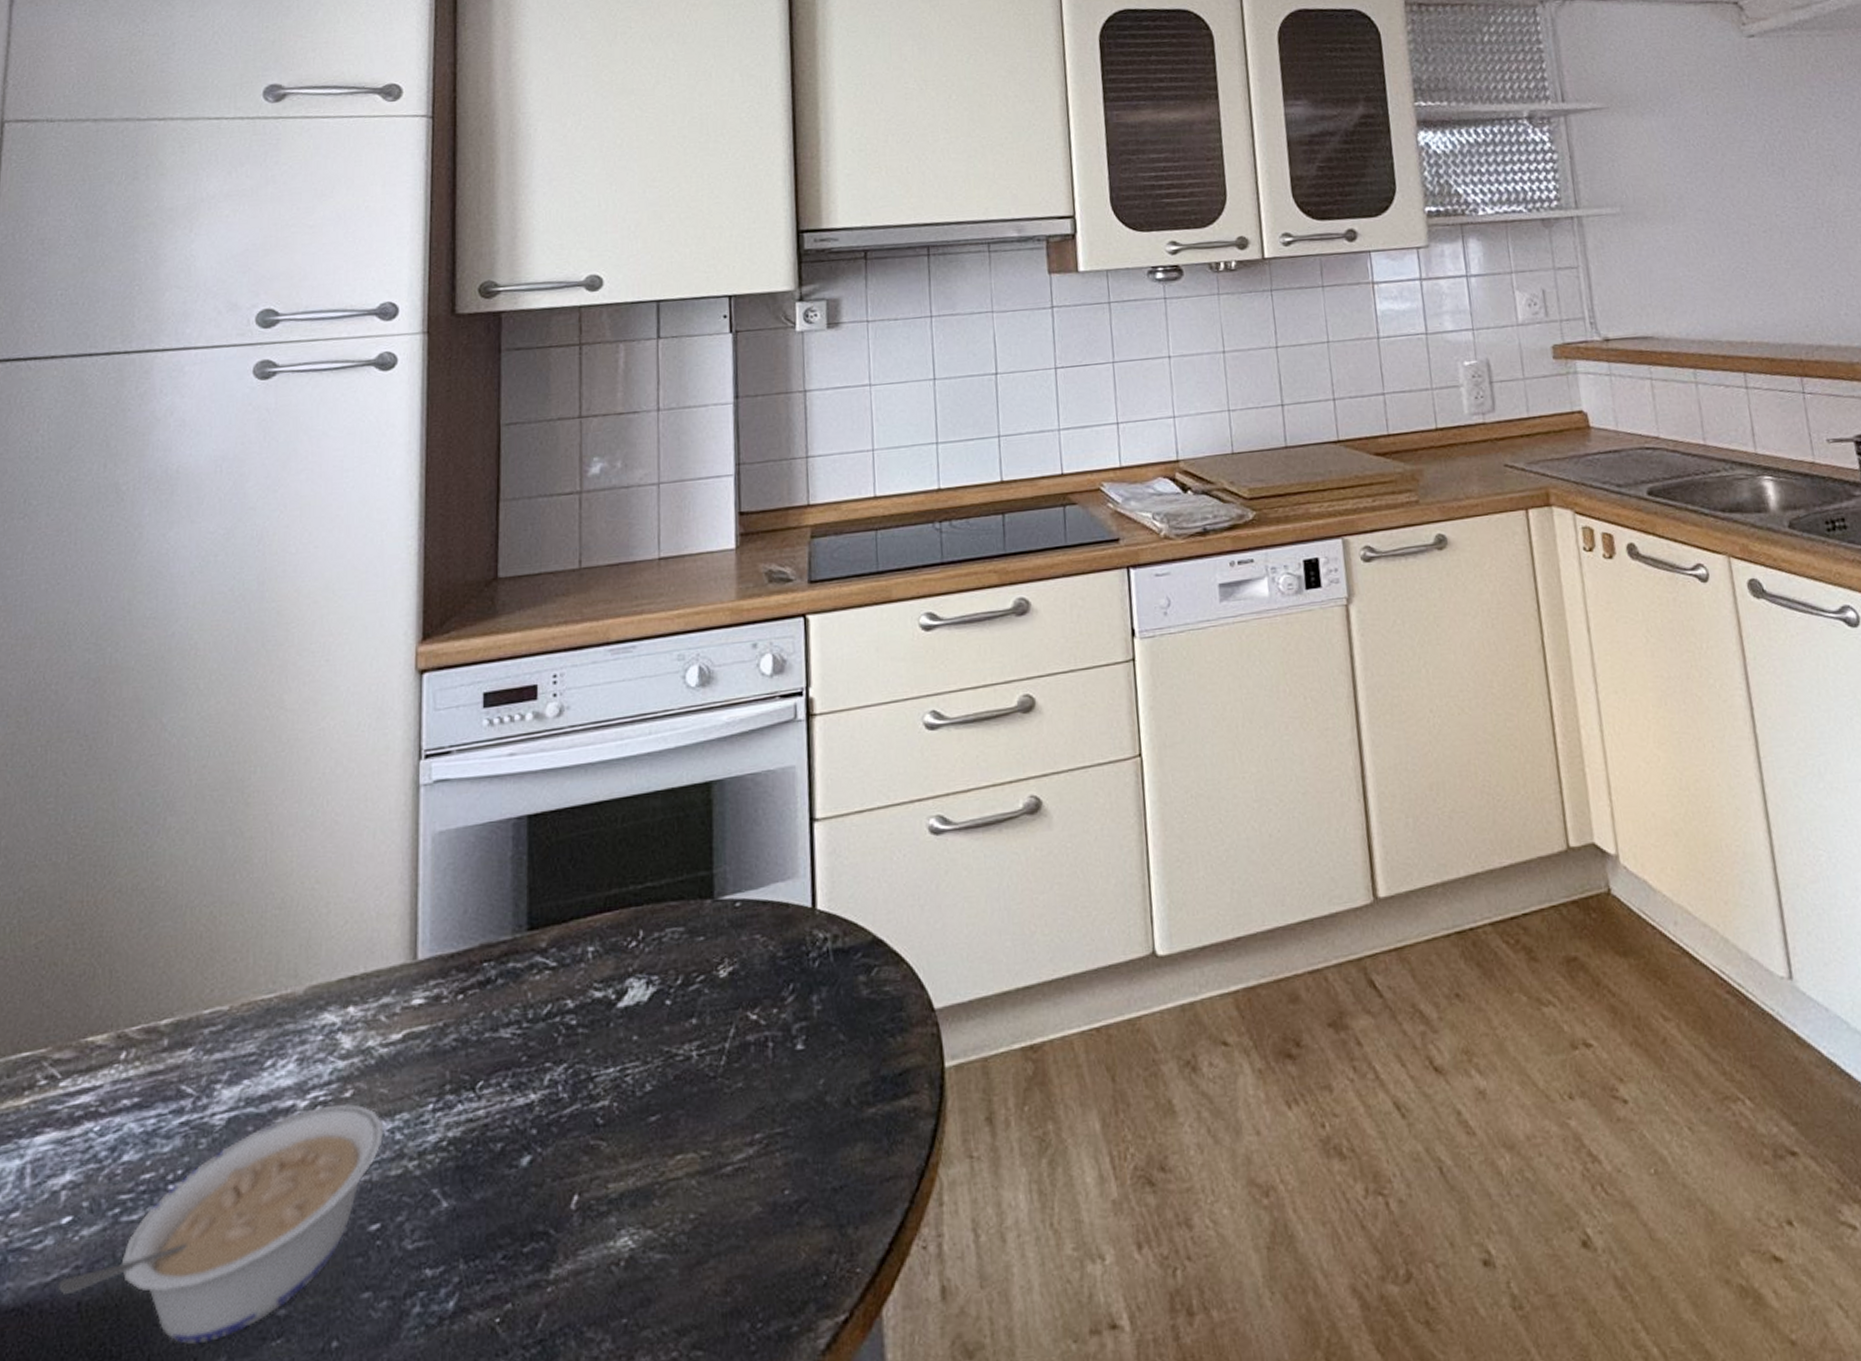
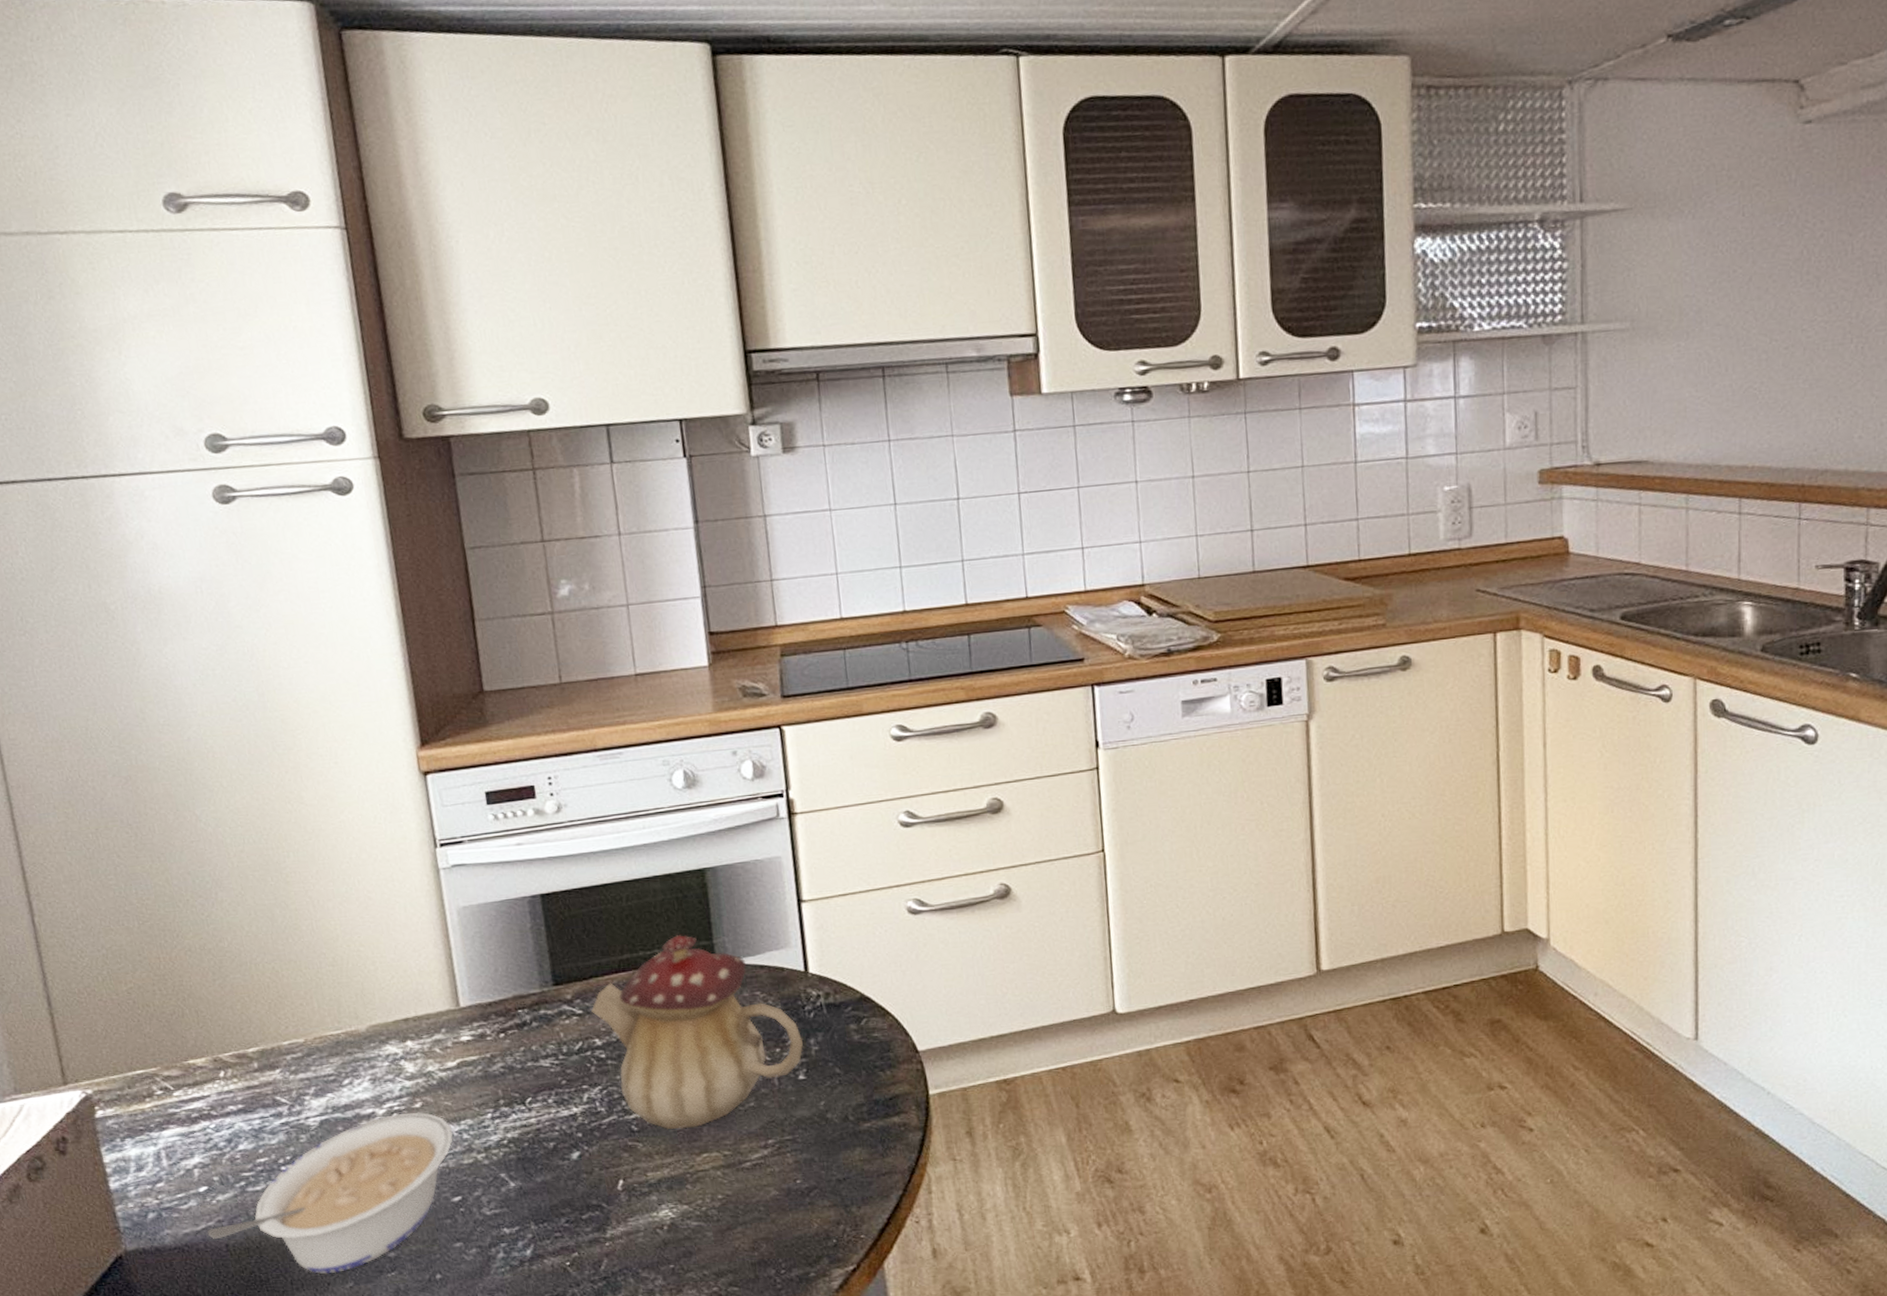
teapot: none [567,864,805,1122] -> present [591,935,804,1129]

